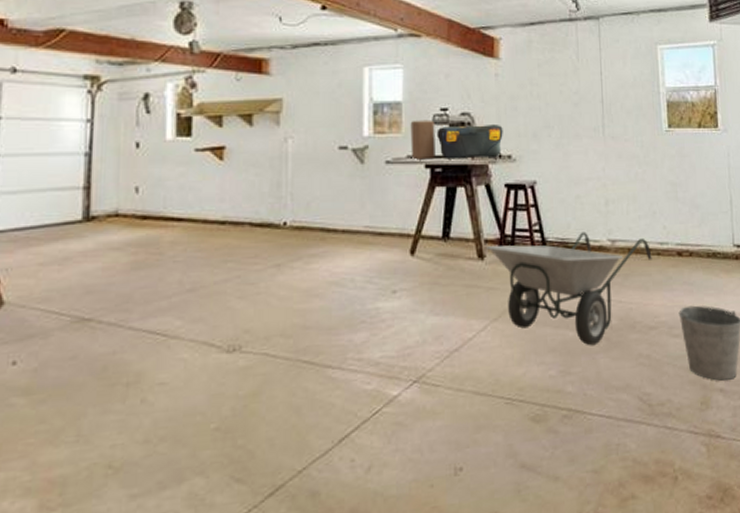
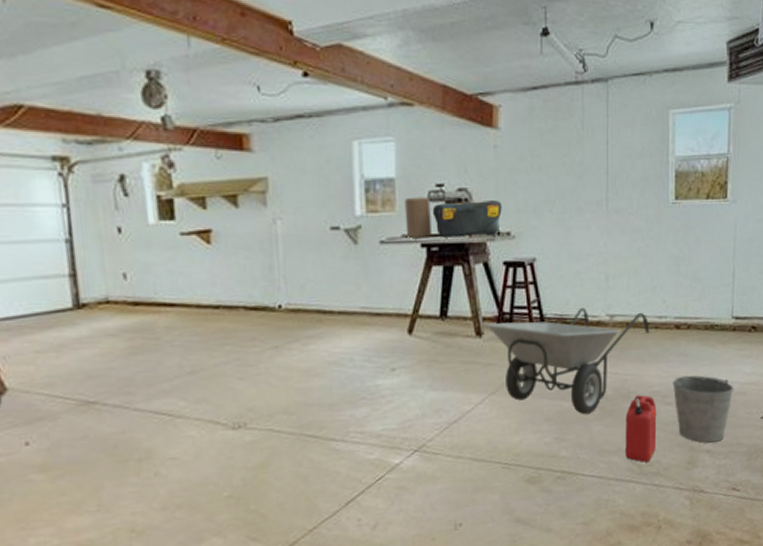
fuel can: none [632,325,667,401] -> present [625,394,657,462]

